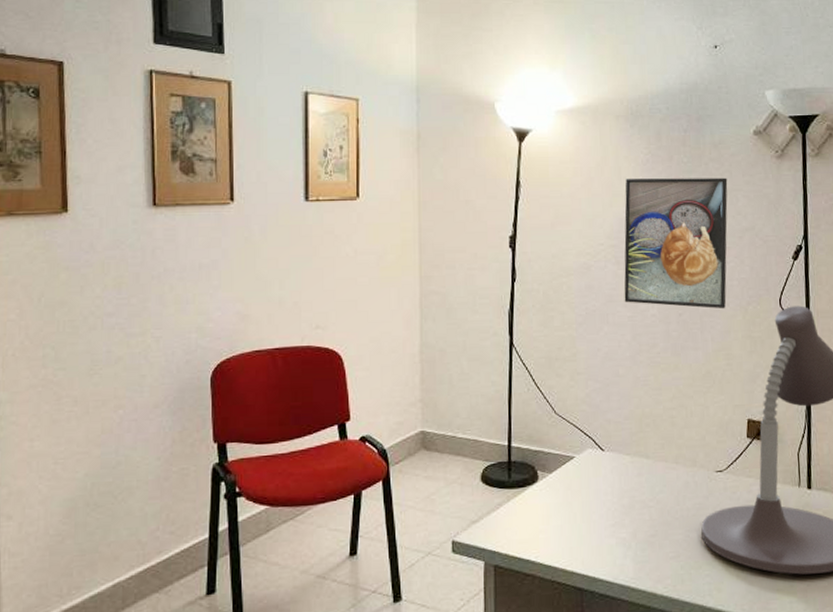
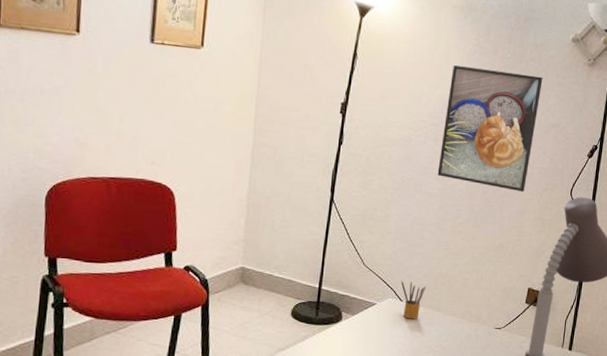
pencil box: none [599,426,629,471] -> present [400,280,426,319]

